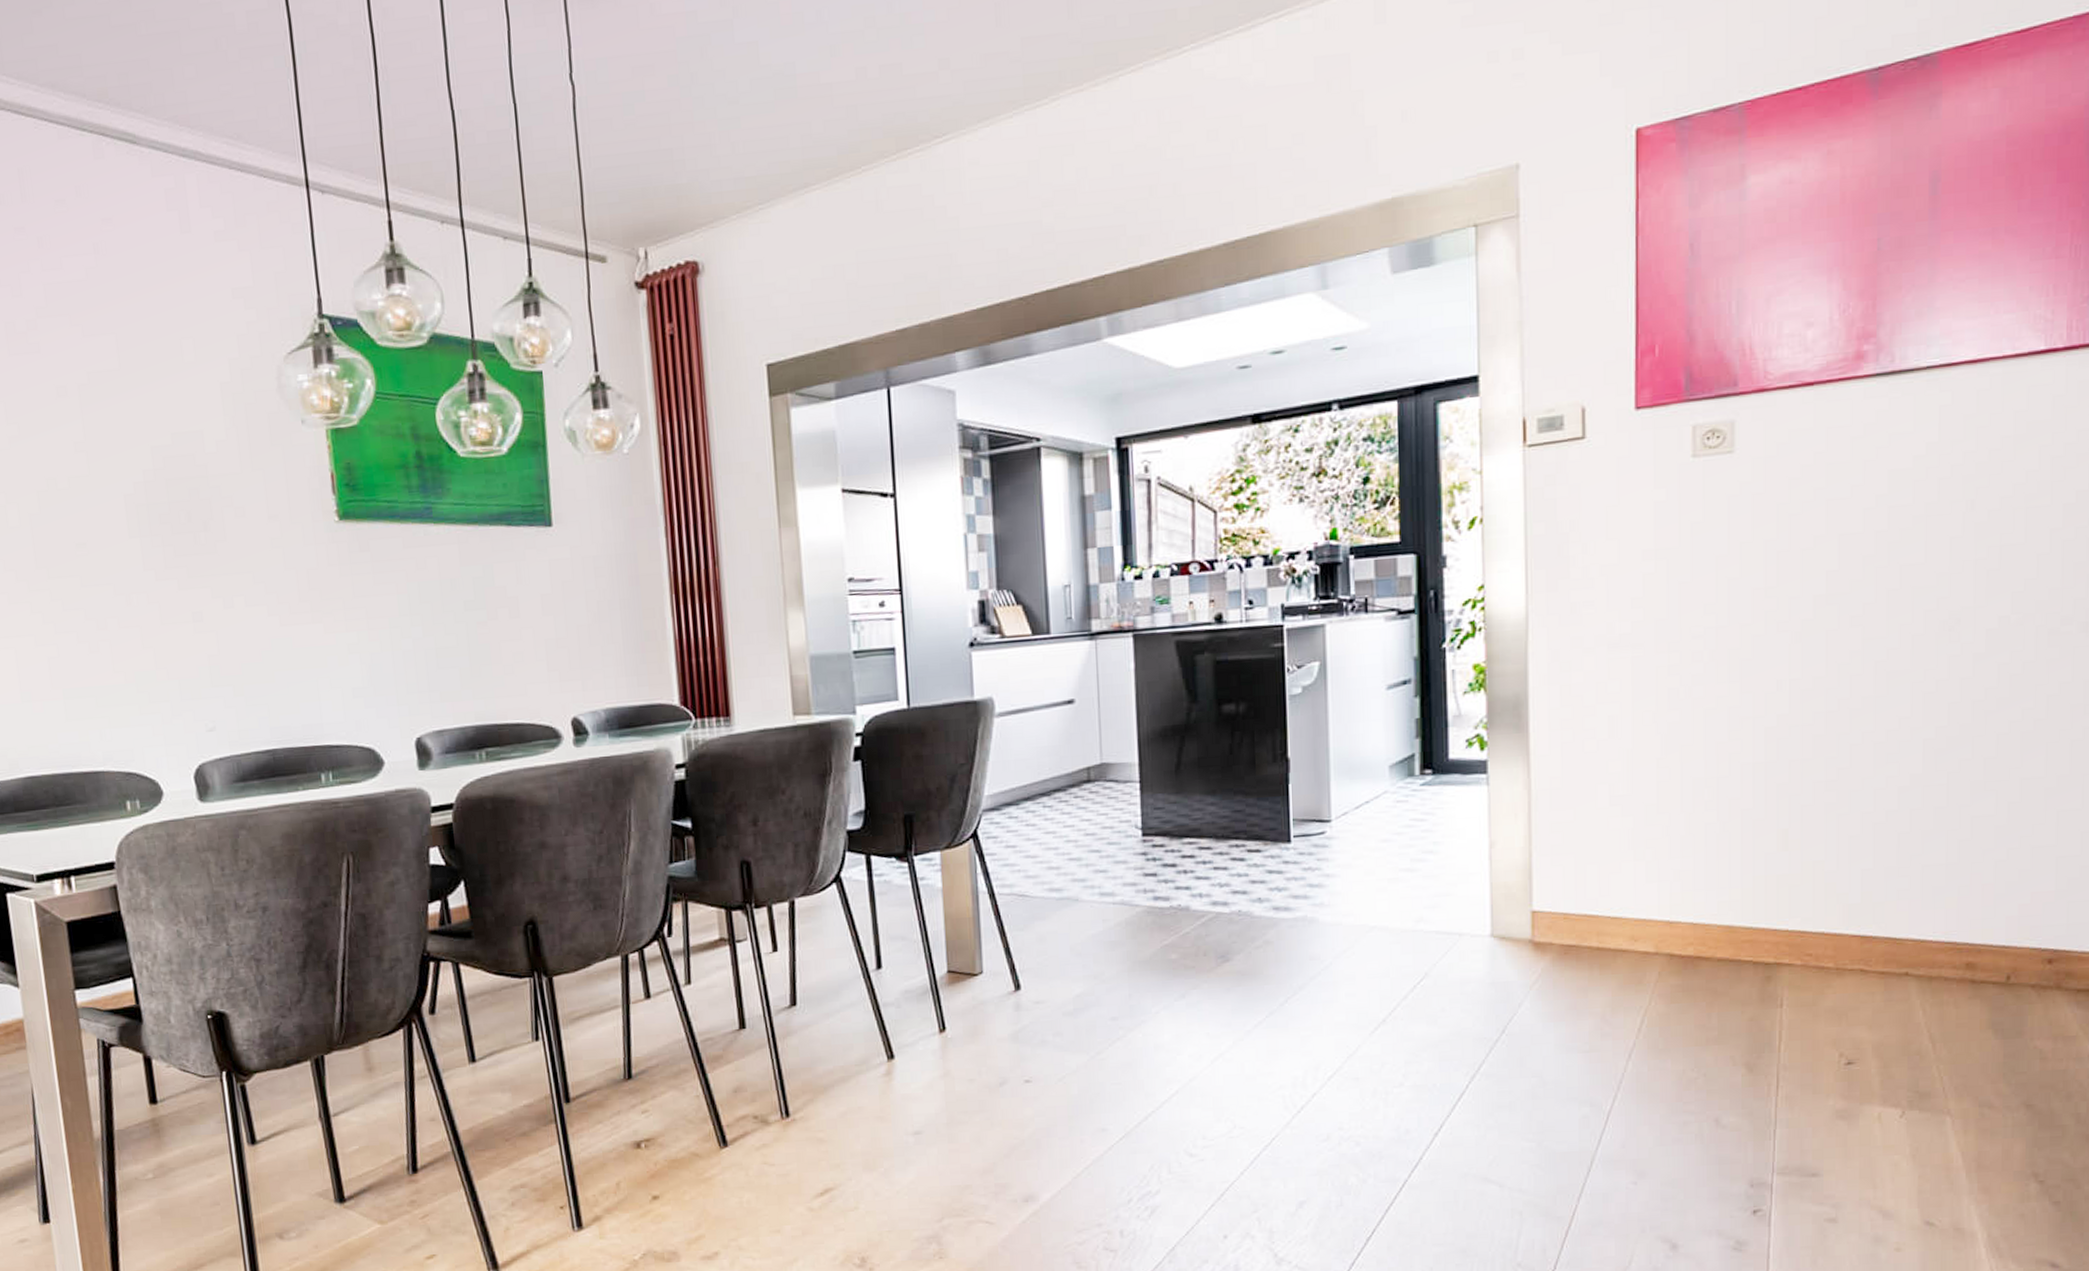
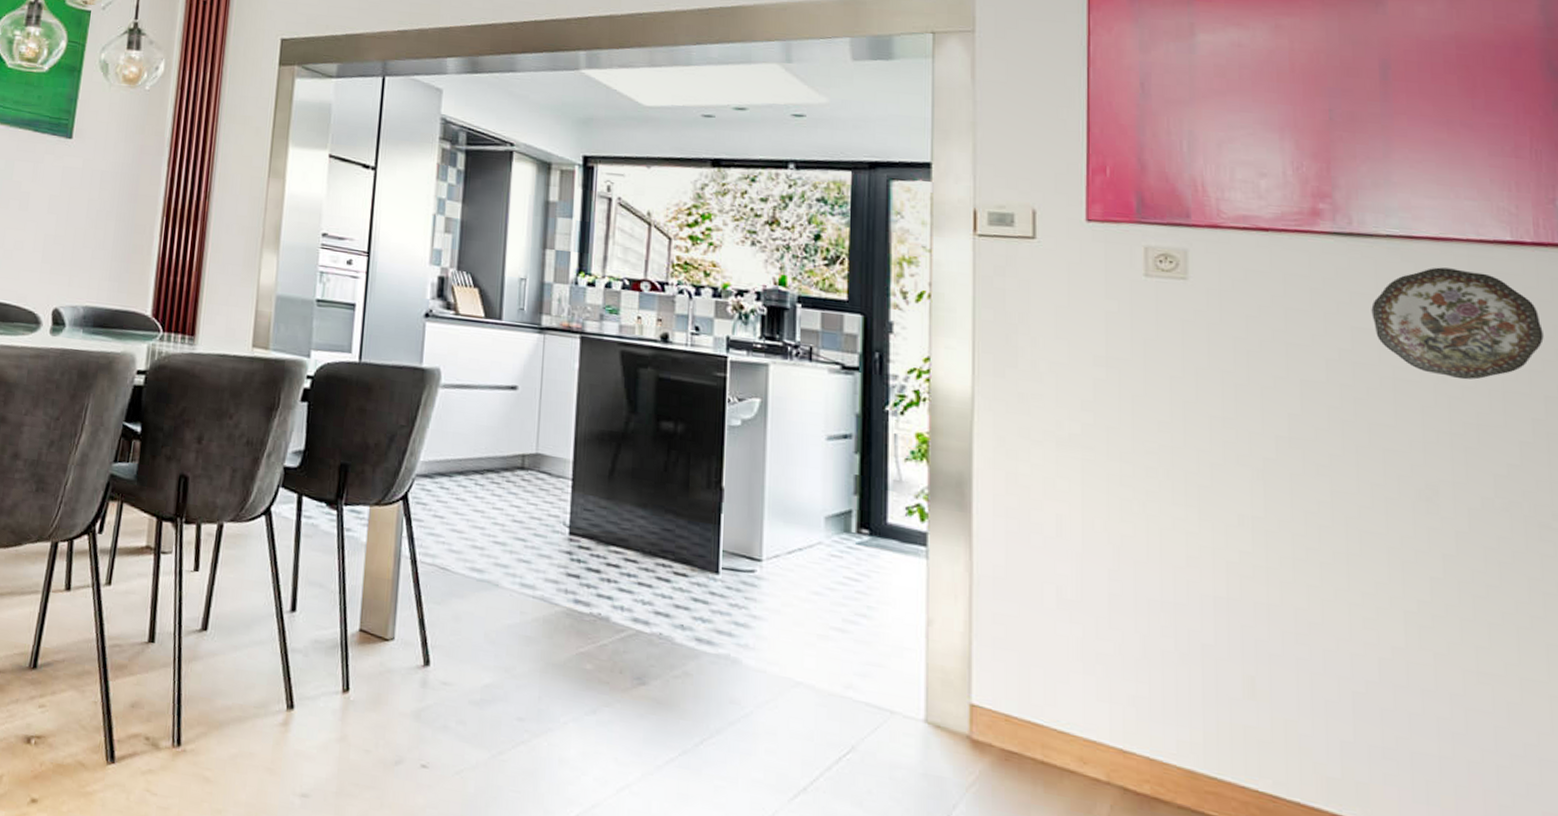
decorative plate: none [1908,389,2067,504] -> present [1371,267,1544,380]

